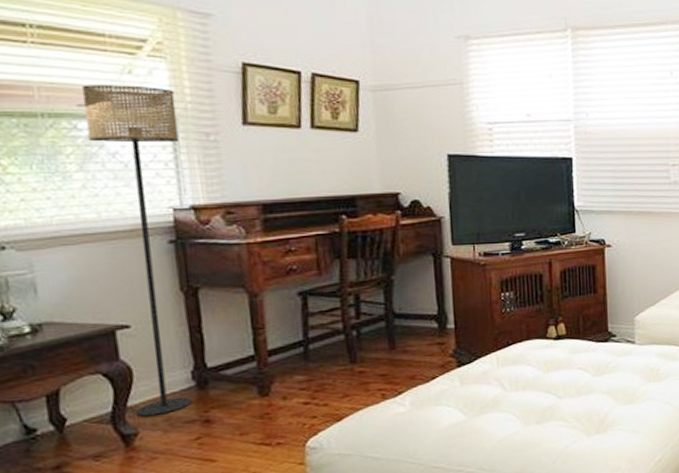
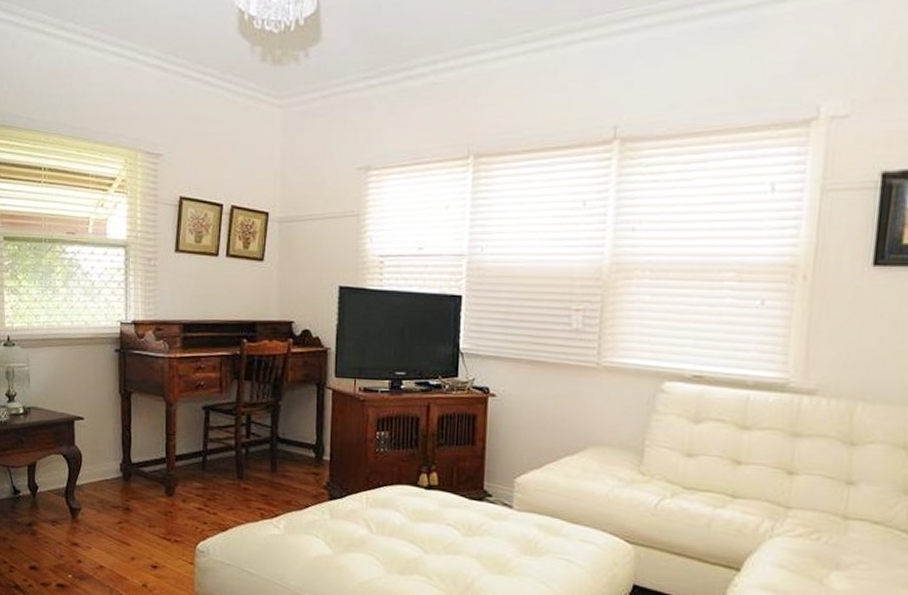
floor lamp: present [82,85,192,417] -> none [70,216,130,497]

